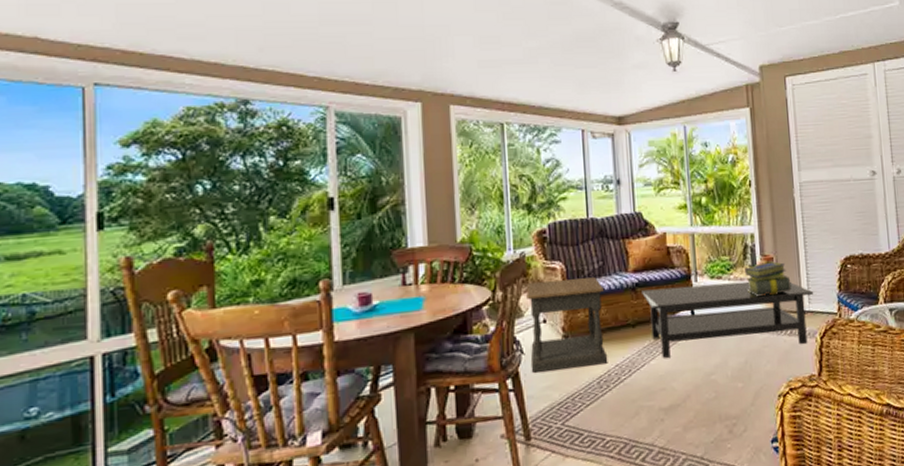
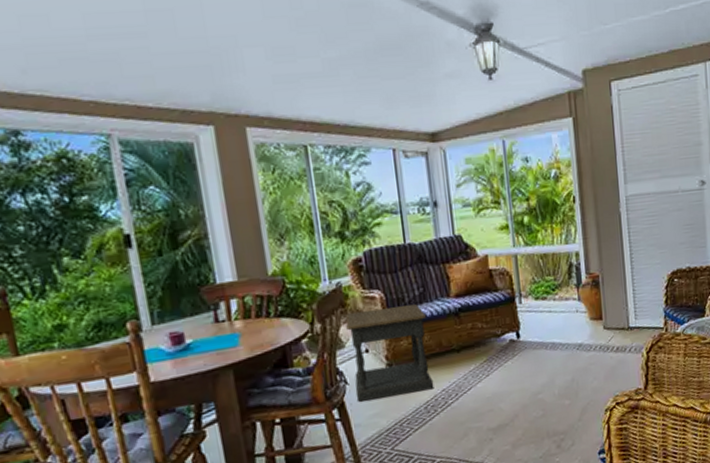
coffee table: present [642,281,814,358] -> none [465,299,641,381]
stack of books: present [745,261,792,296] -> none [570,279,618,315]

